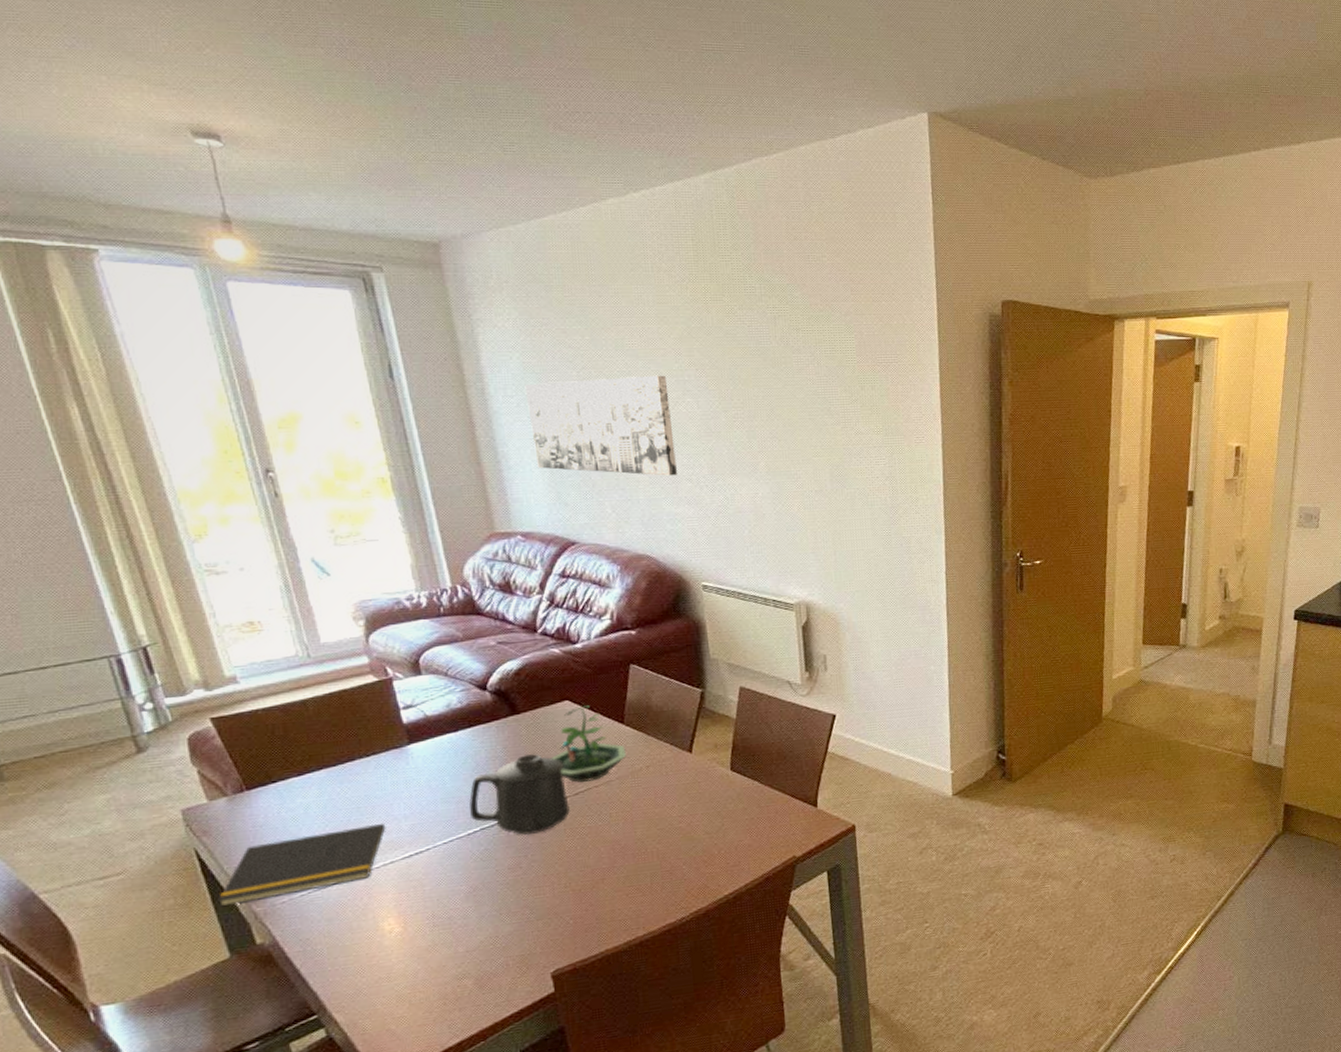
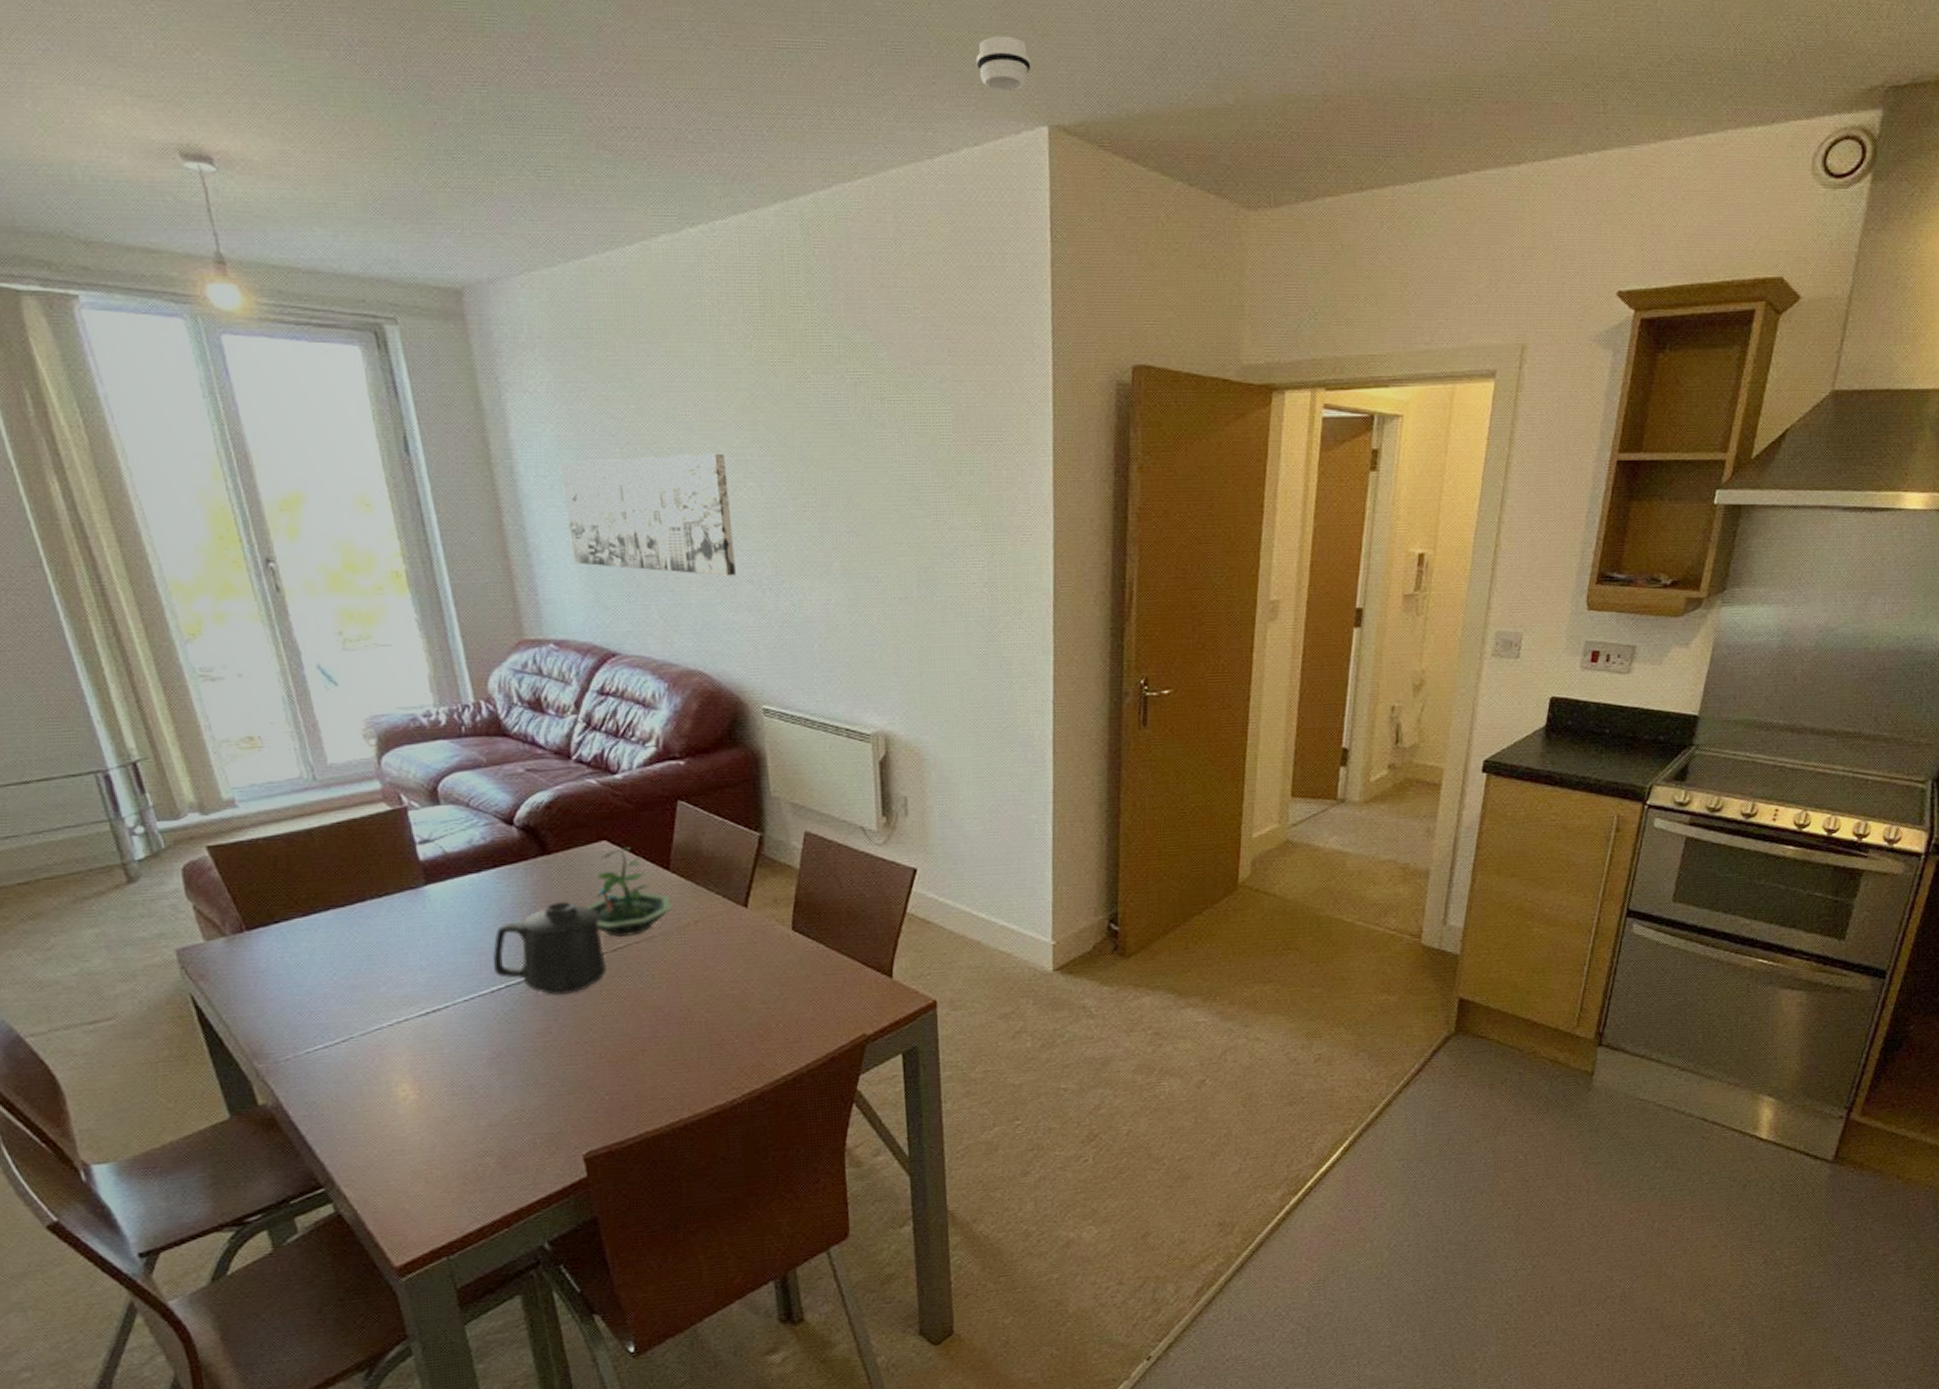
notepad: present [217,823,386,907] -> none [216,974,401,1062]
smoke detector: none [867,42,913,87] -> present [976,35,1031,93]

